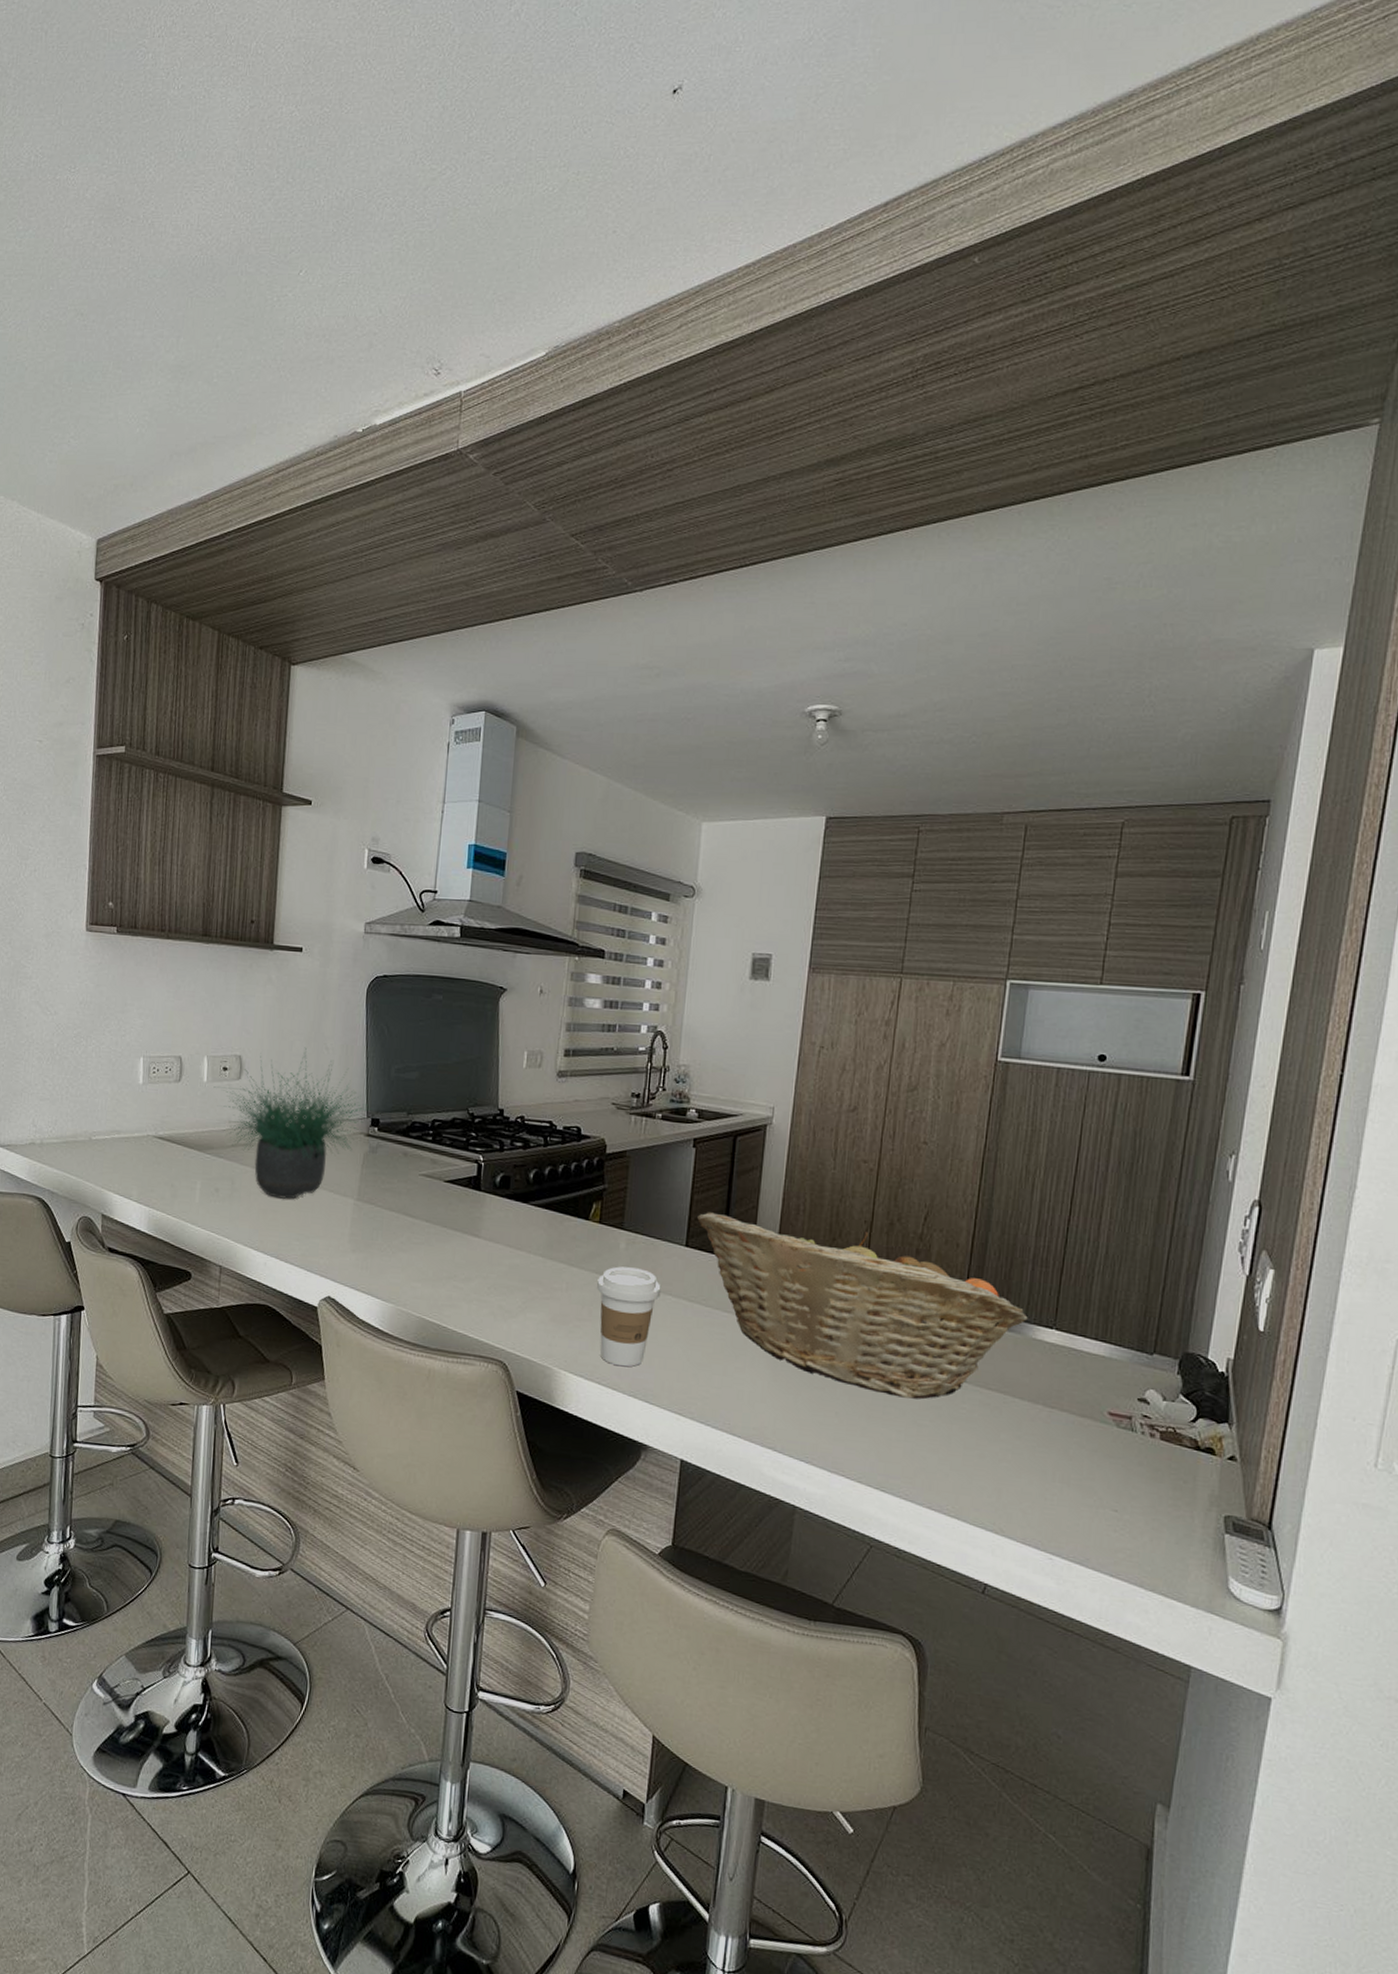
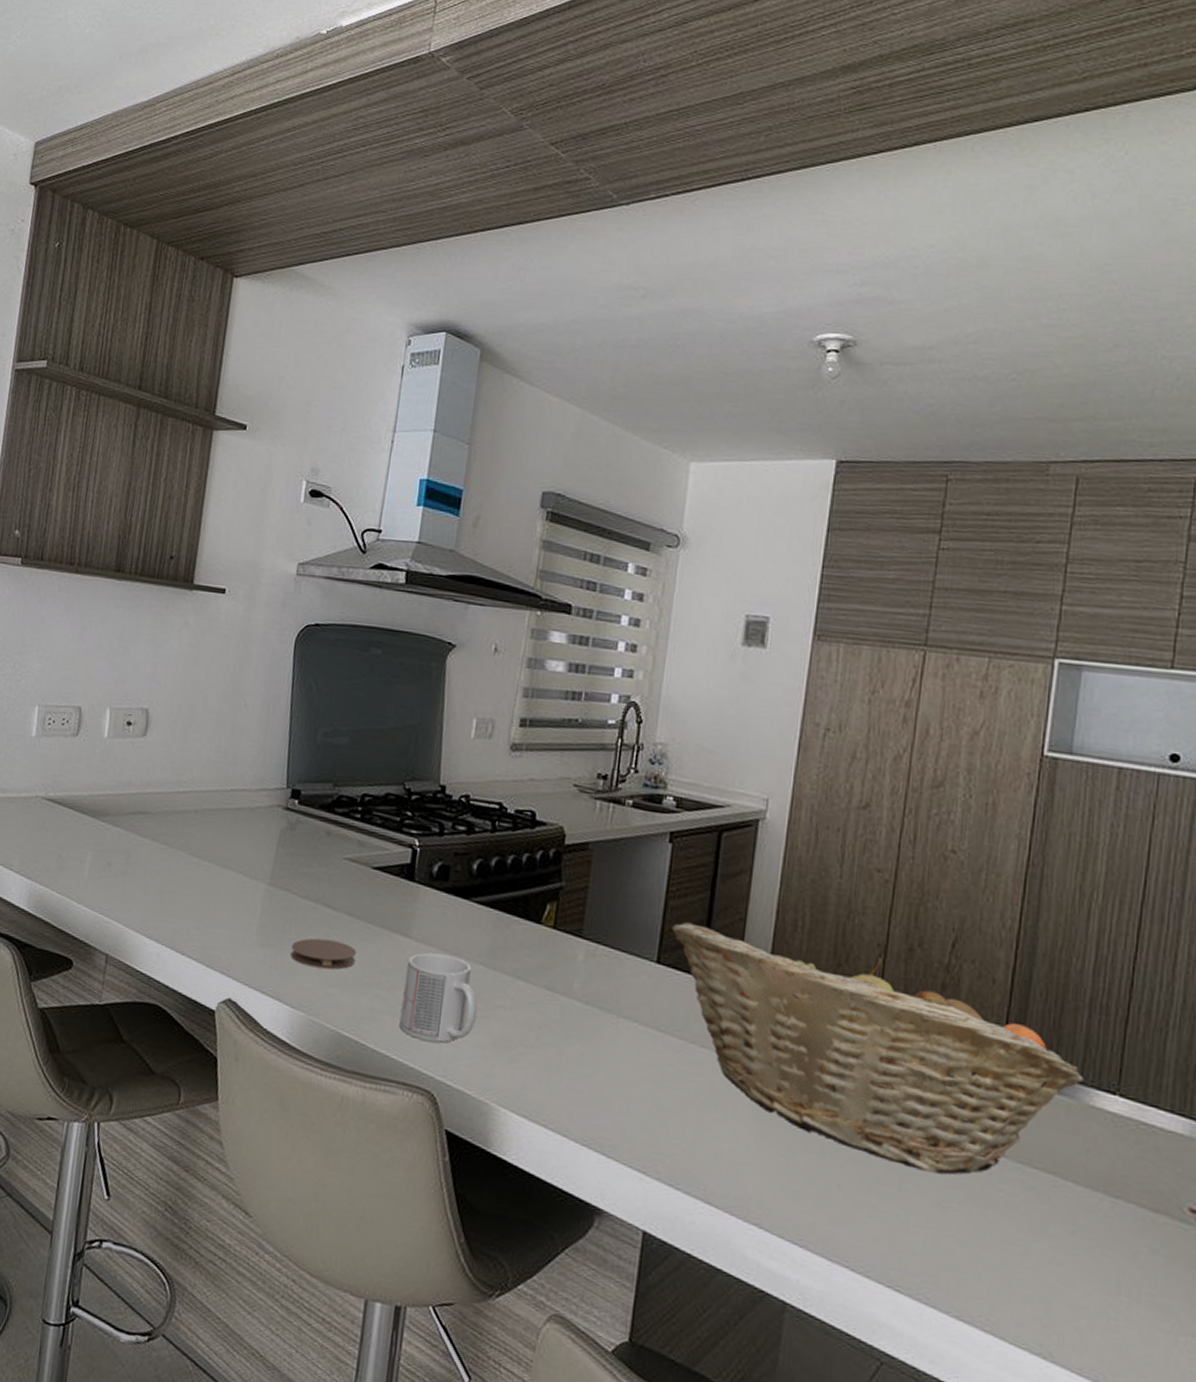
potted plant: present [213,1047,370,1199] -> none [114,702,290,880]
coaster: none [378,1242,434,1268] -> present [290,938,356,970]
mug: none [474,1249,539,1321] -> present [399,952,478,1043]
coffee cup: present [597,1266,661,1367] -> none [547,983,626,1109]

